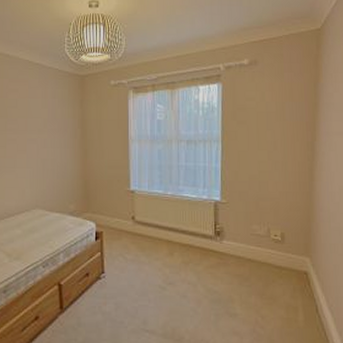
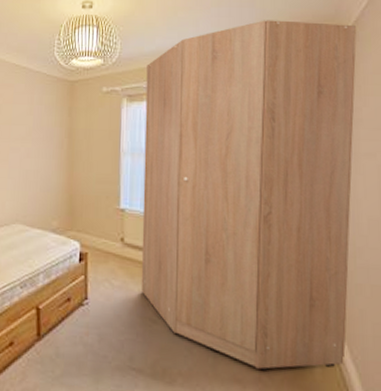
cabinet: none [150,17,329,323] -> present [140,20,357,371]

